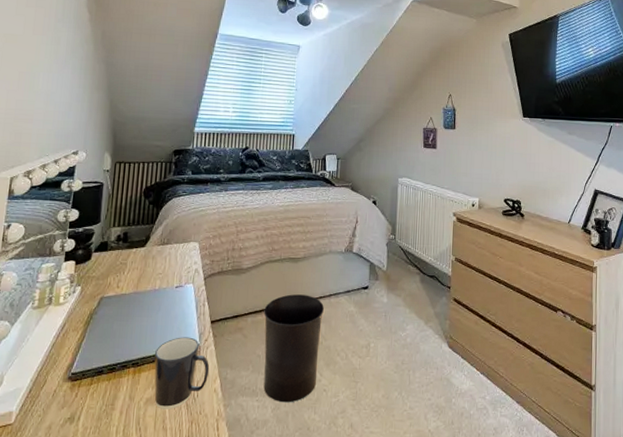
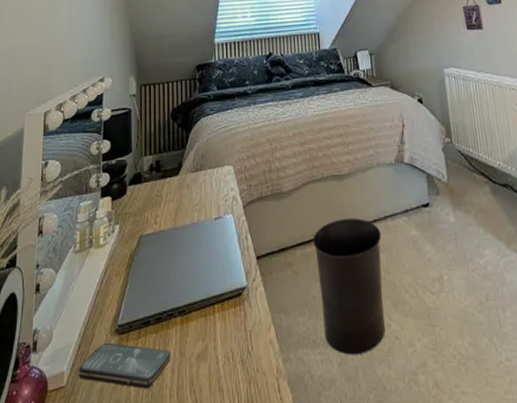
mobile phone: none [27,387,121,427] -> present [78,342,171,389]
mug: present [154,337,210,409] -> none [200,277,262,366]

